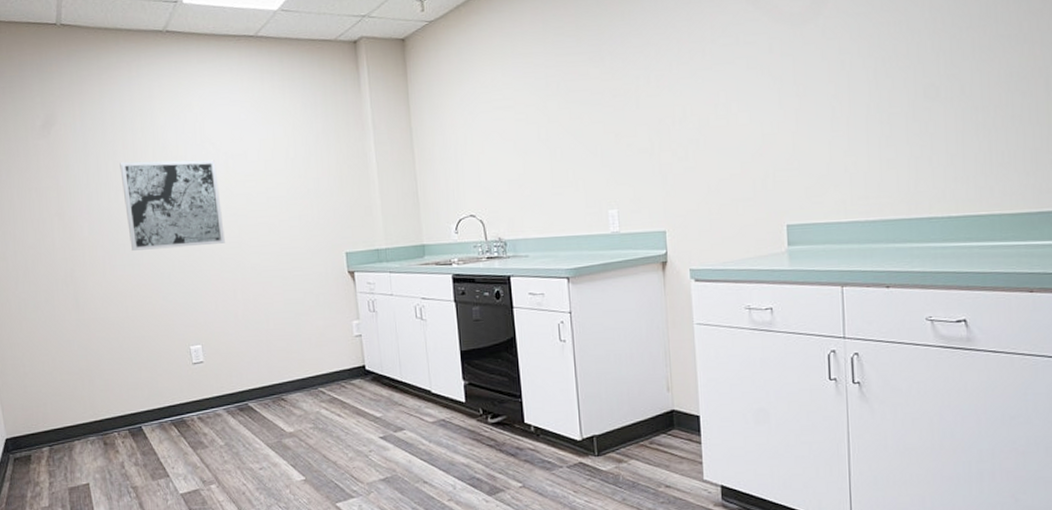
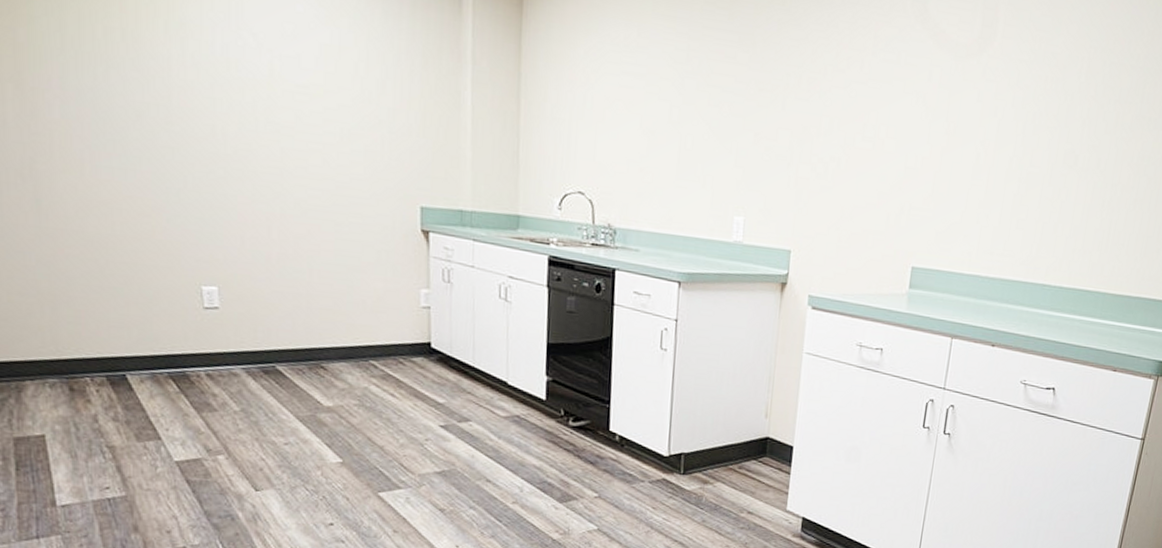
wall art: present [120,160,225,251] -> none [113,28,261,166]

